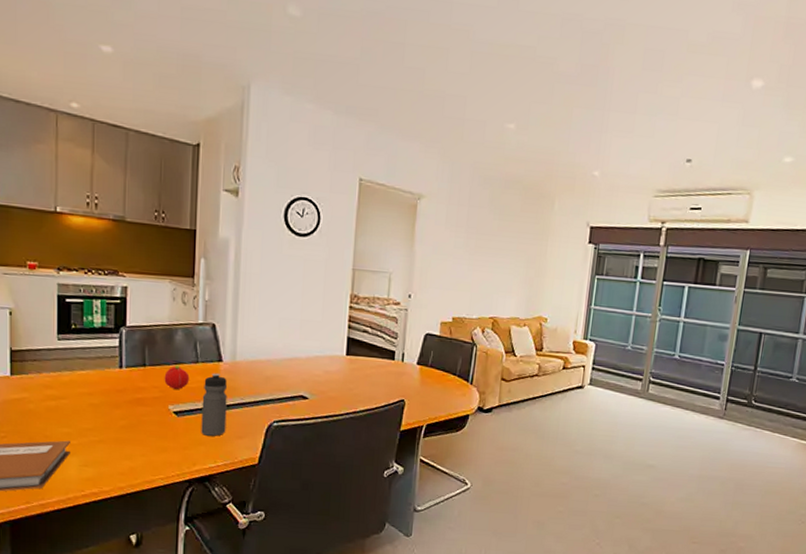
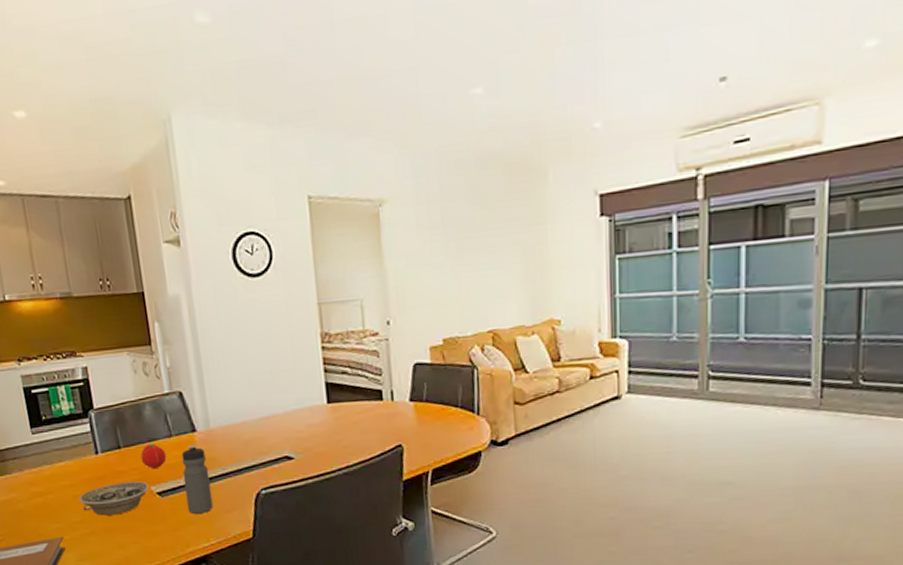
bowl: none [93,397,167,427] -> present [78,481,149,516]

